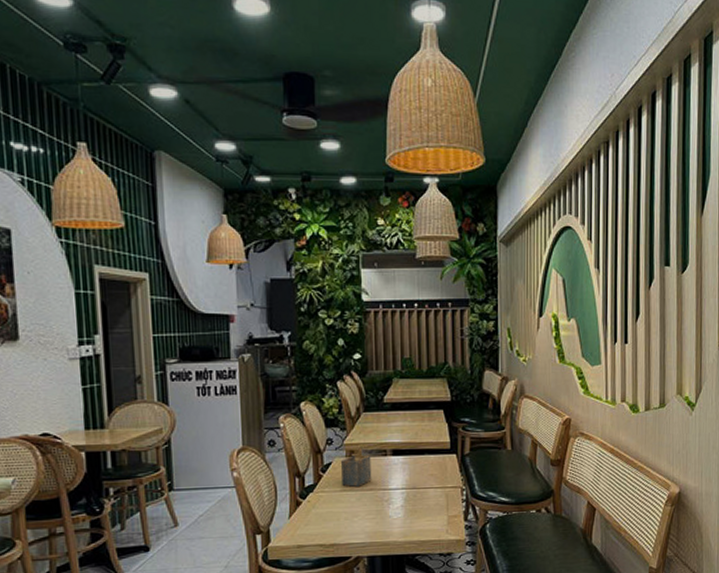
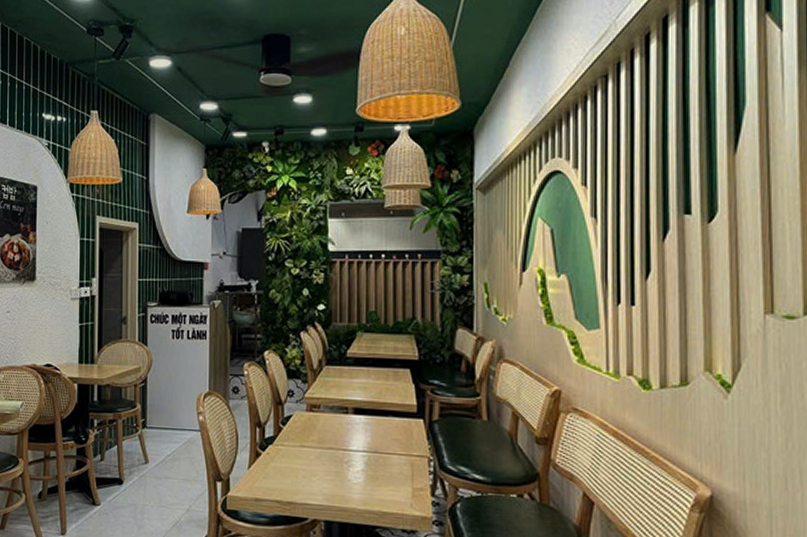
napkin holder: present [341,447,372,487] -> none [301,402,332,444]

